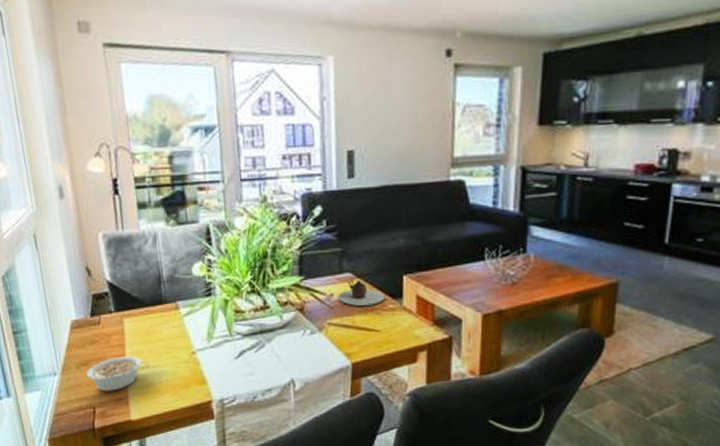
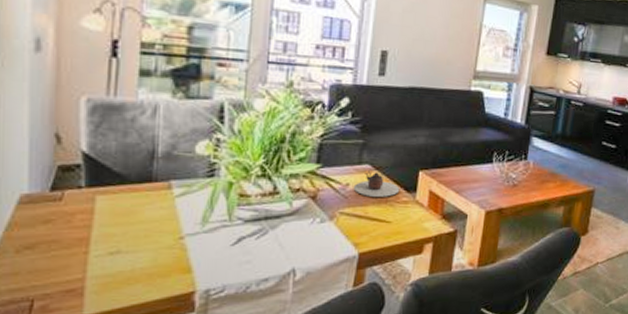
legume: present [86,356,149,391] -> none [29,239,121,281]

